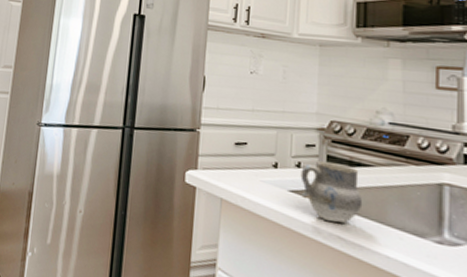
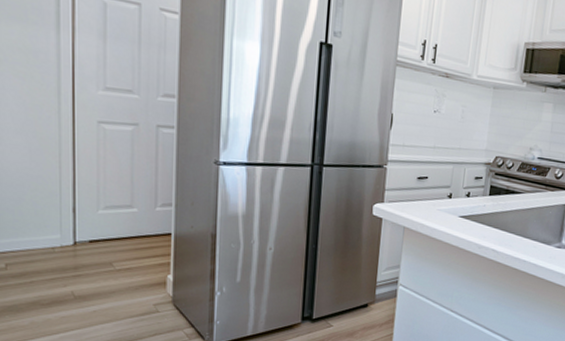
cup: present [300,160,363,223] -> none [468,190,513,239]

